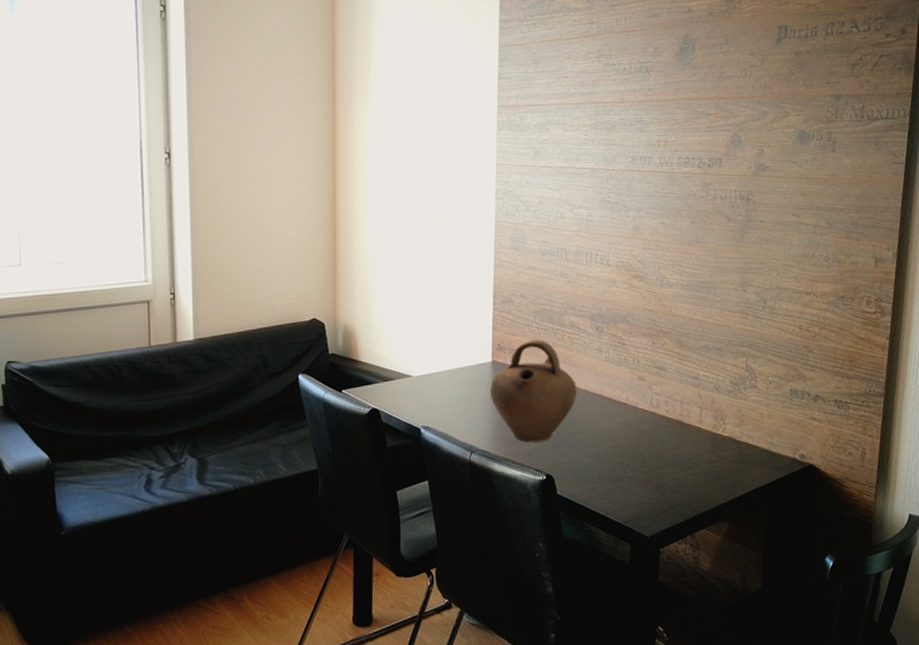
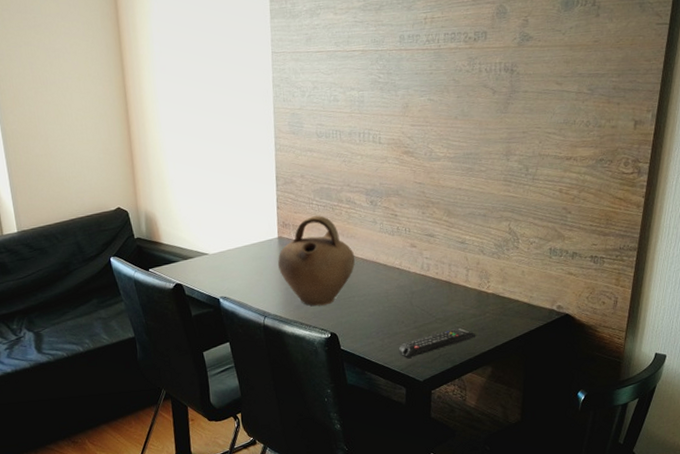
remote control: none [623,474,711,508] -> present [398,327,476,358]

